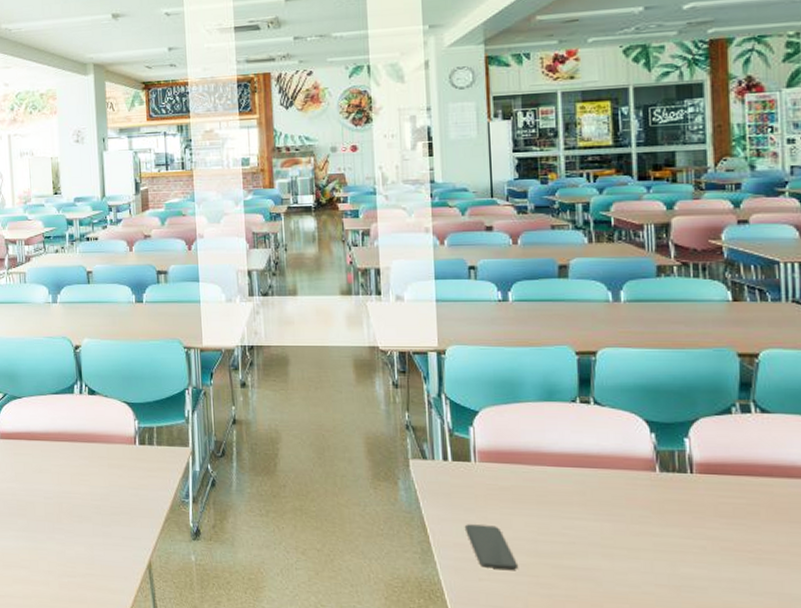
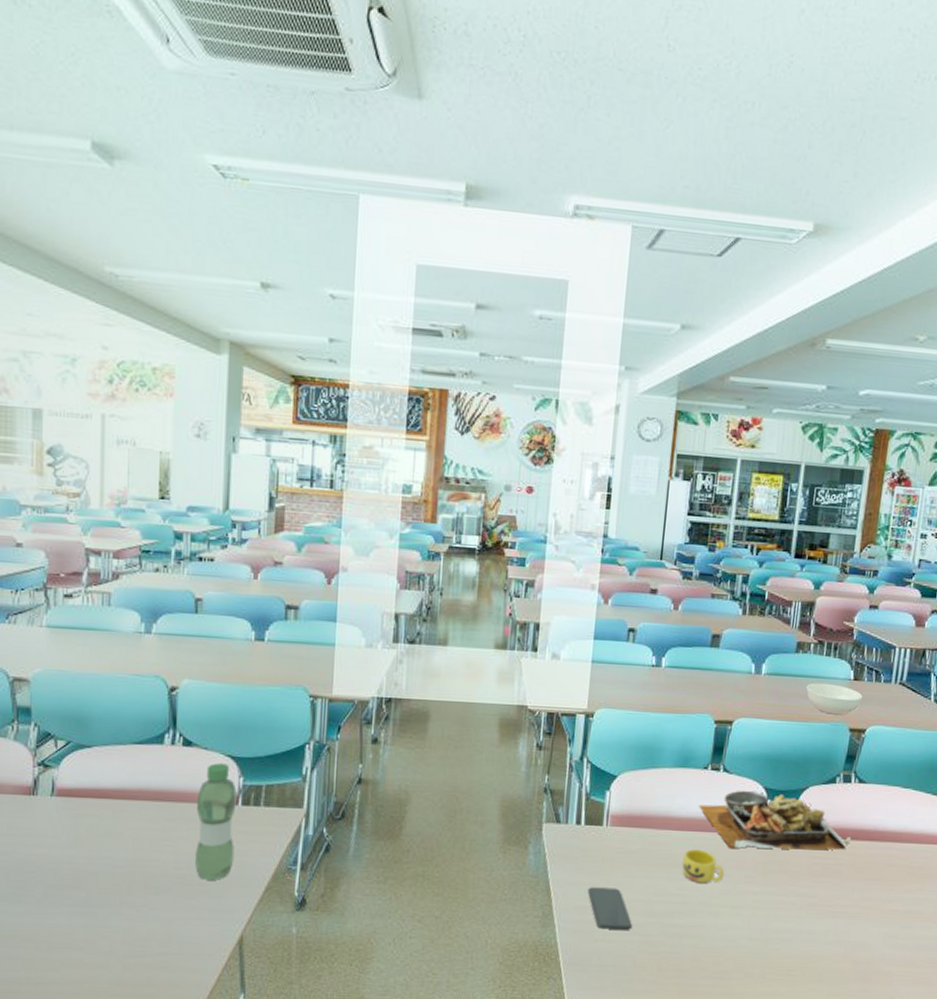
water bottle: none [103,408,137,511] -> present [195,763,237,880]
cup: none [562,486,614,523] -> present [681,849,725,883]
food tray: none [572,423,764,488] -> present [699,790,852,850]
bowl: none [675,306,748,339] -> present [805,682,863,715]

